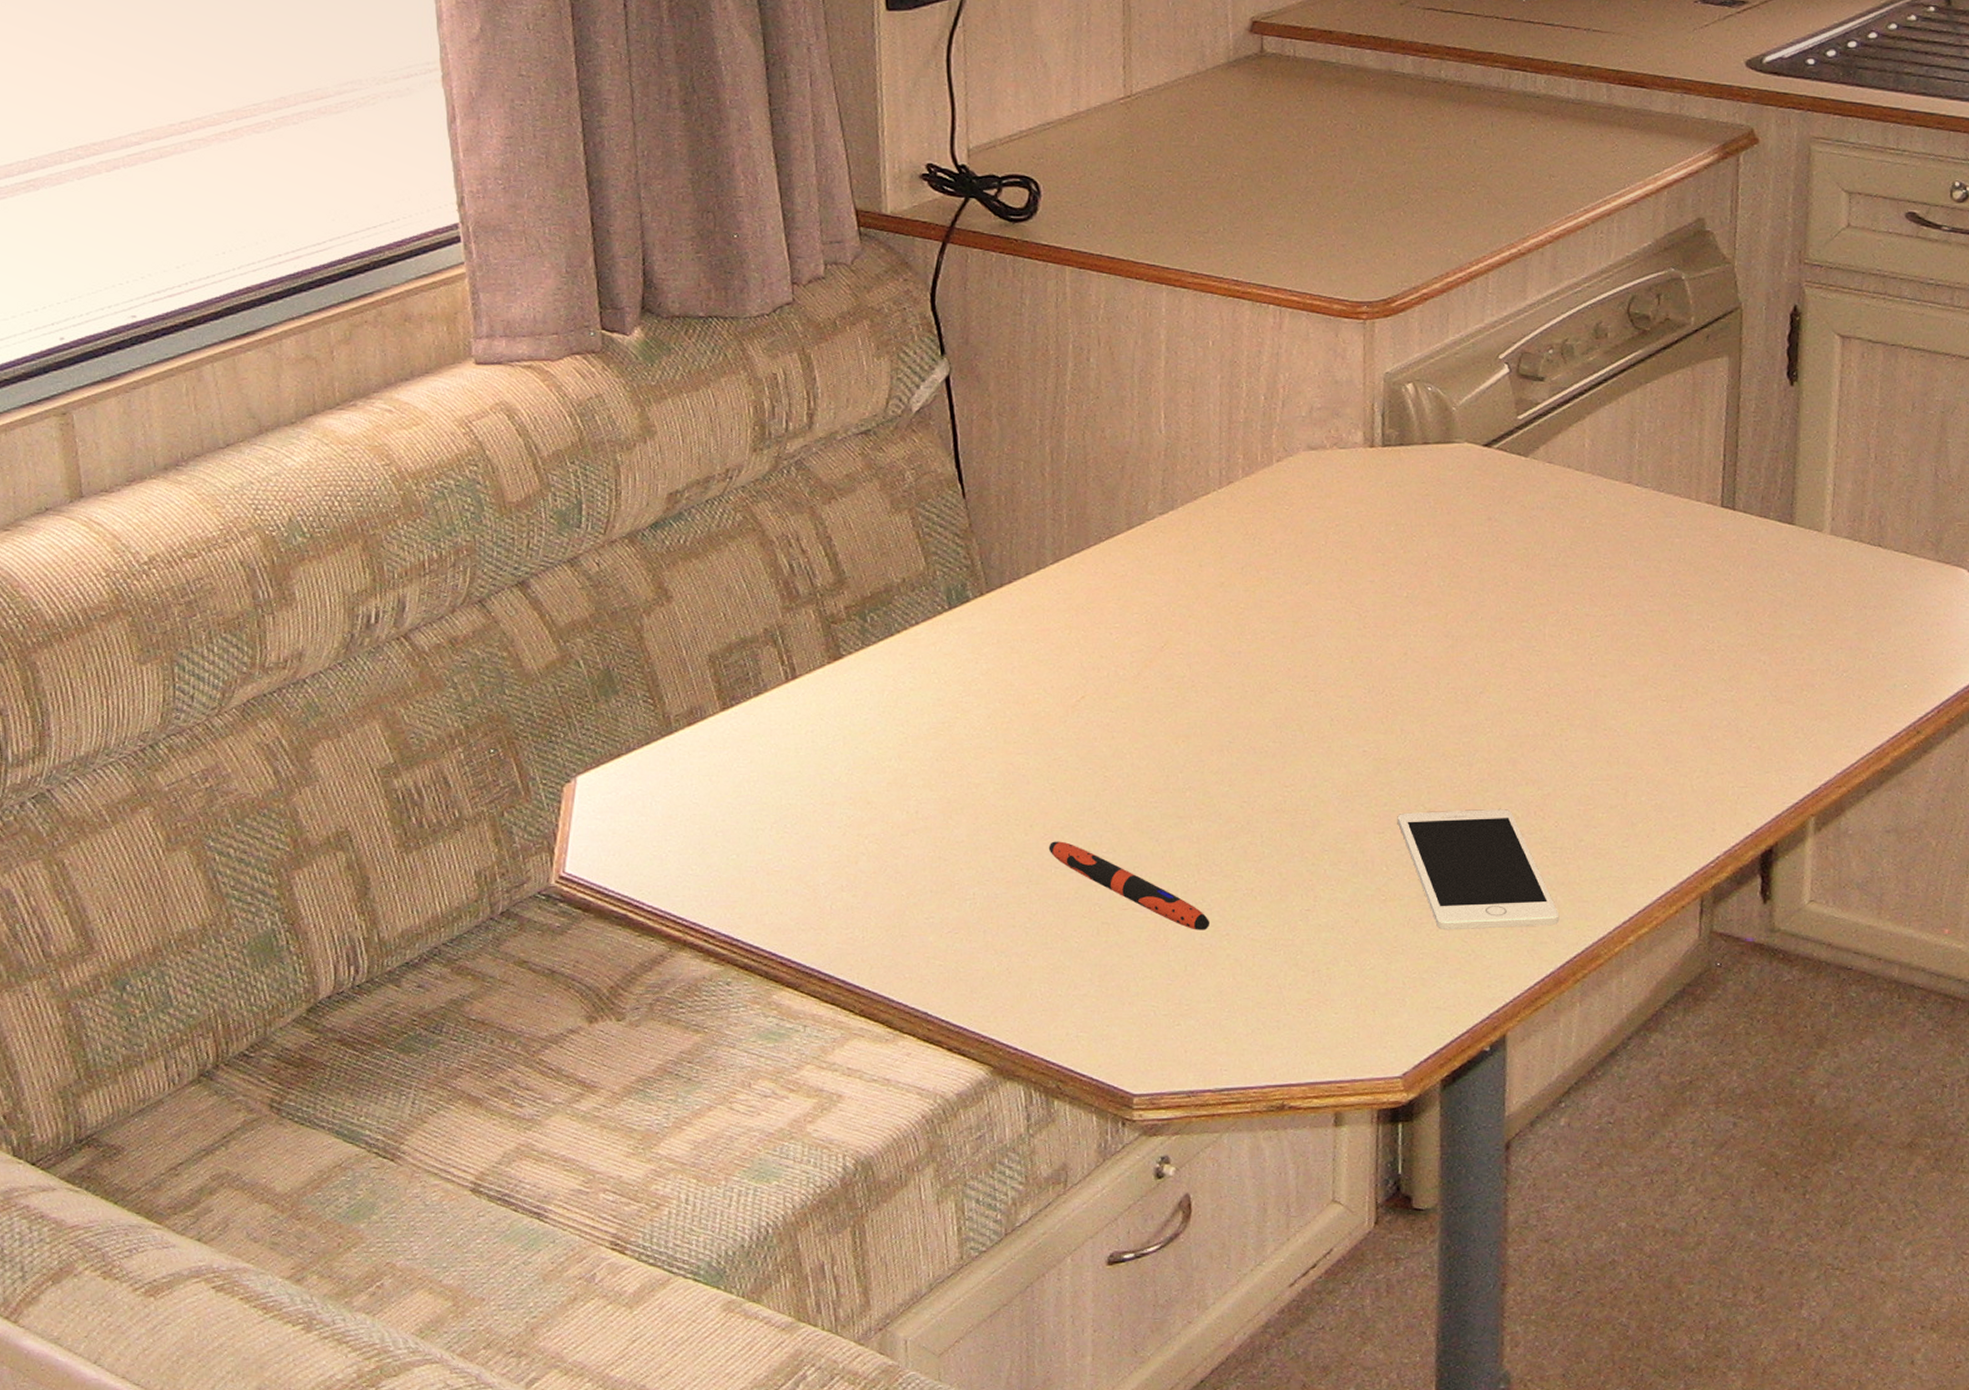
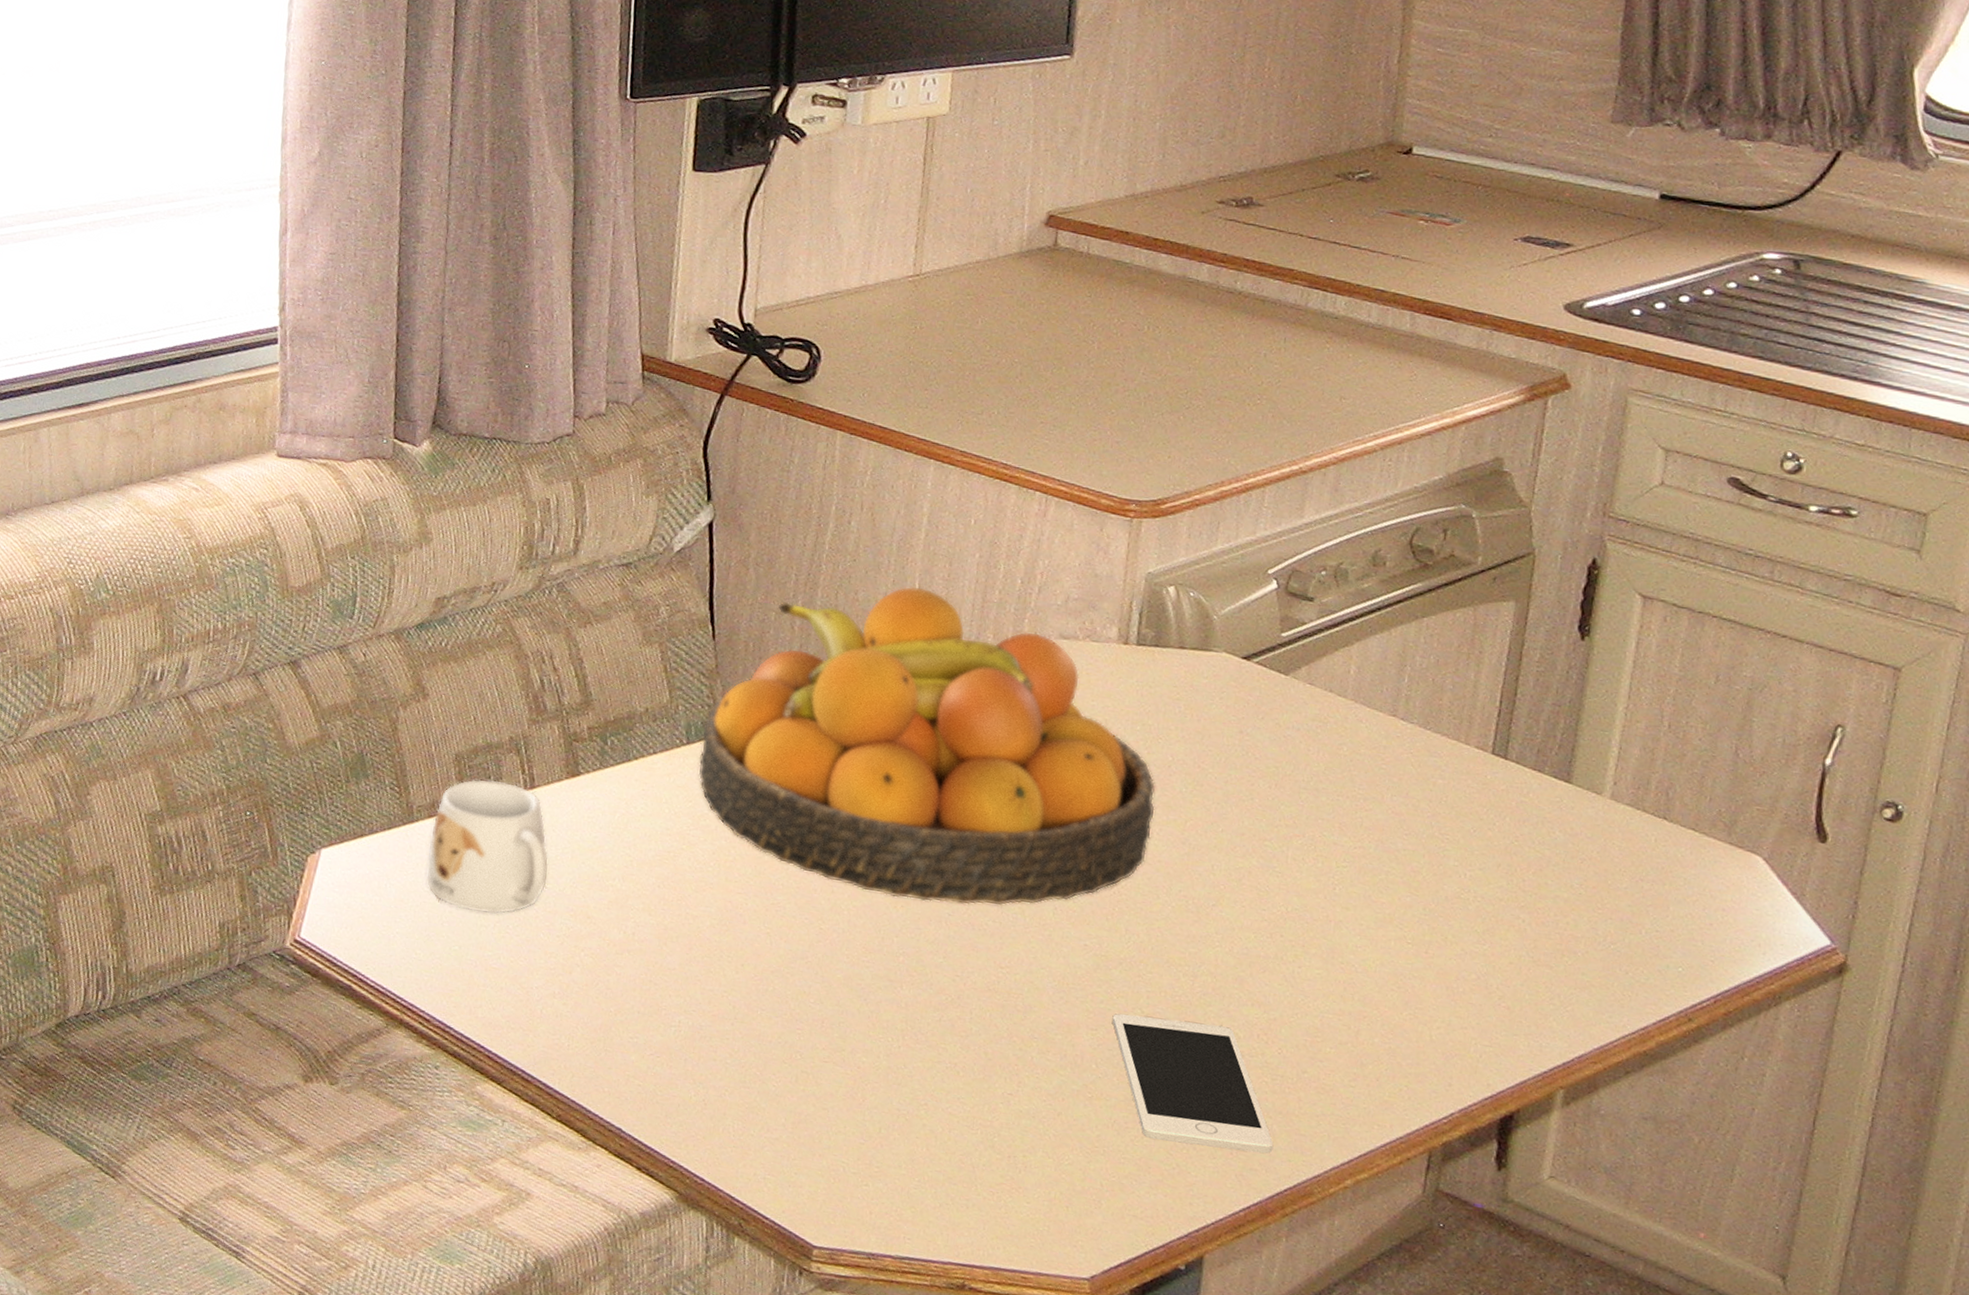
mug: none [692,677,821,816] -> present [426,779,548,914]
fruit bowl: none [964,417,1416,733] -> present [699,586,1156,906]
pen: present [1048,841,1209,930] -> none [757,983,909,1097]

